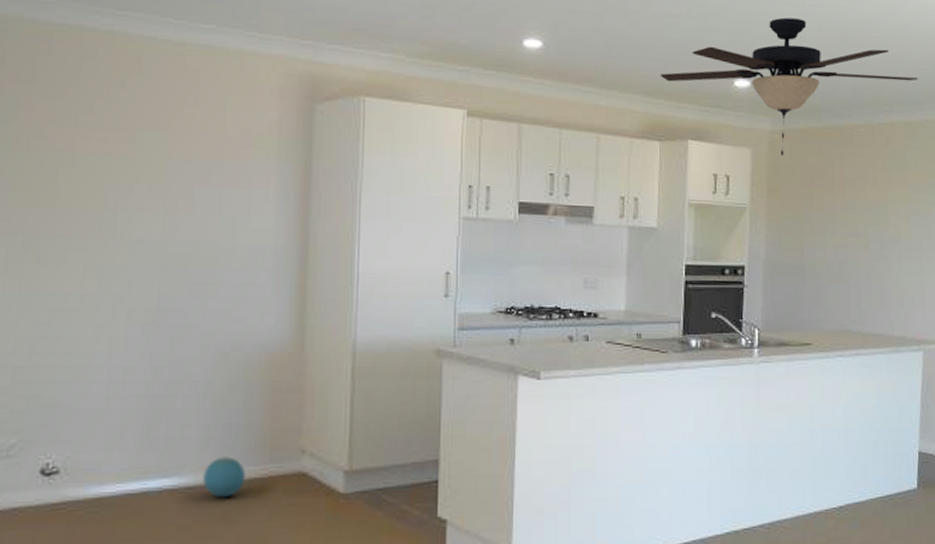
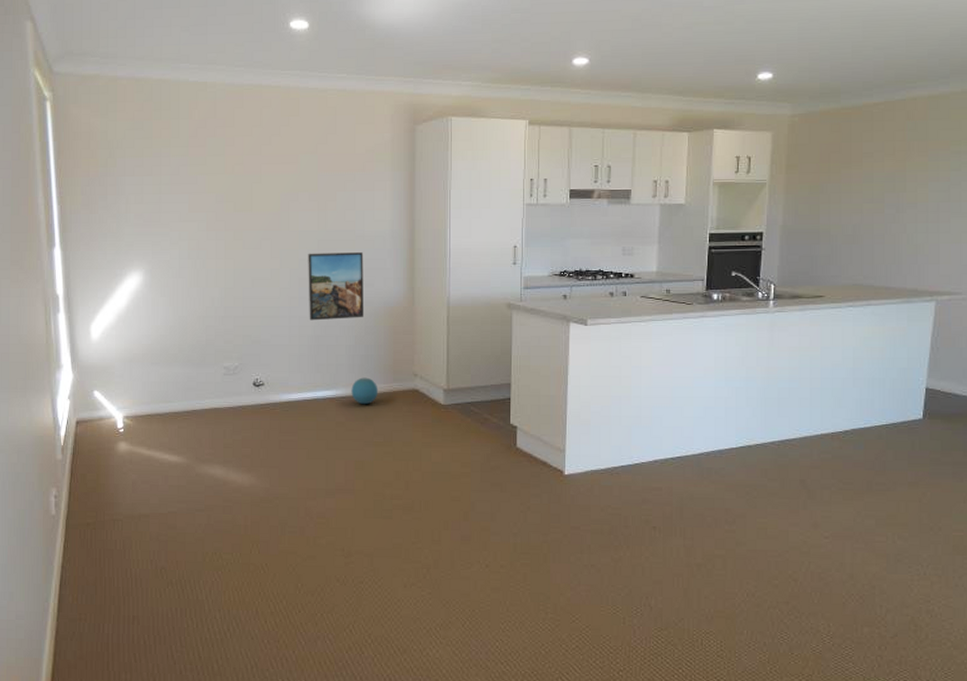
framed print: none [140,272,231,373] -> present [308,252,365,321]
ceiling fan: present [660,17,918,156] -> none [689,12,944,136]

